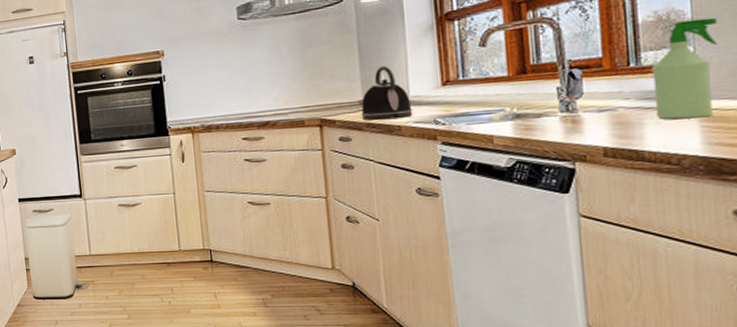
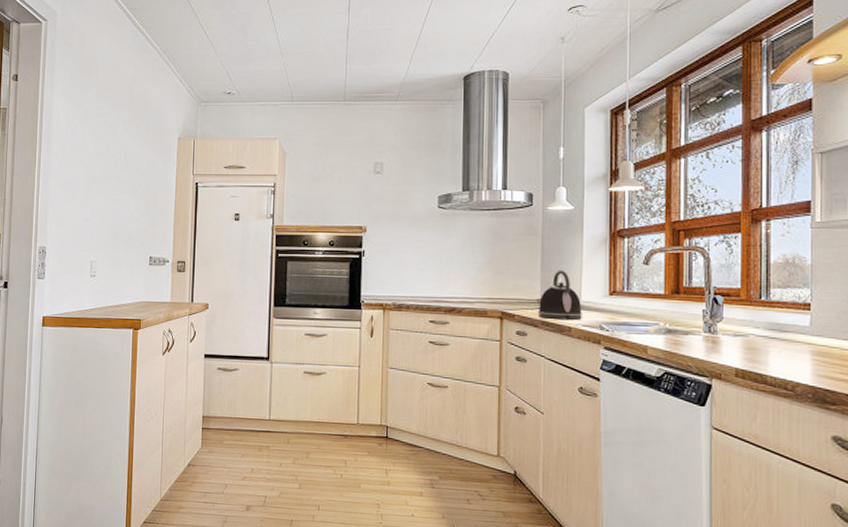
pedal bin: present [24,212,90,300] -> none [204,372,265,463]
spray bottle: present [652,17,718,120] -> none [778,266,829,352]

